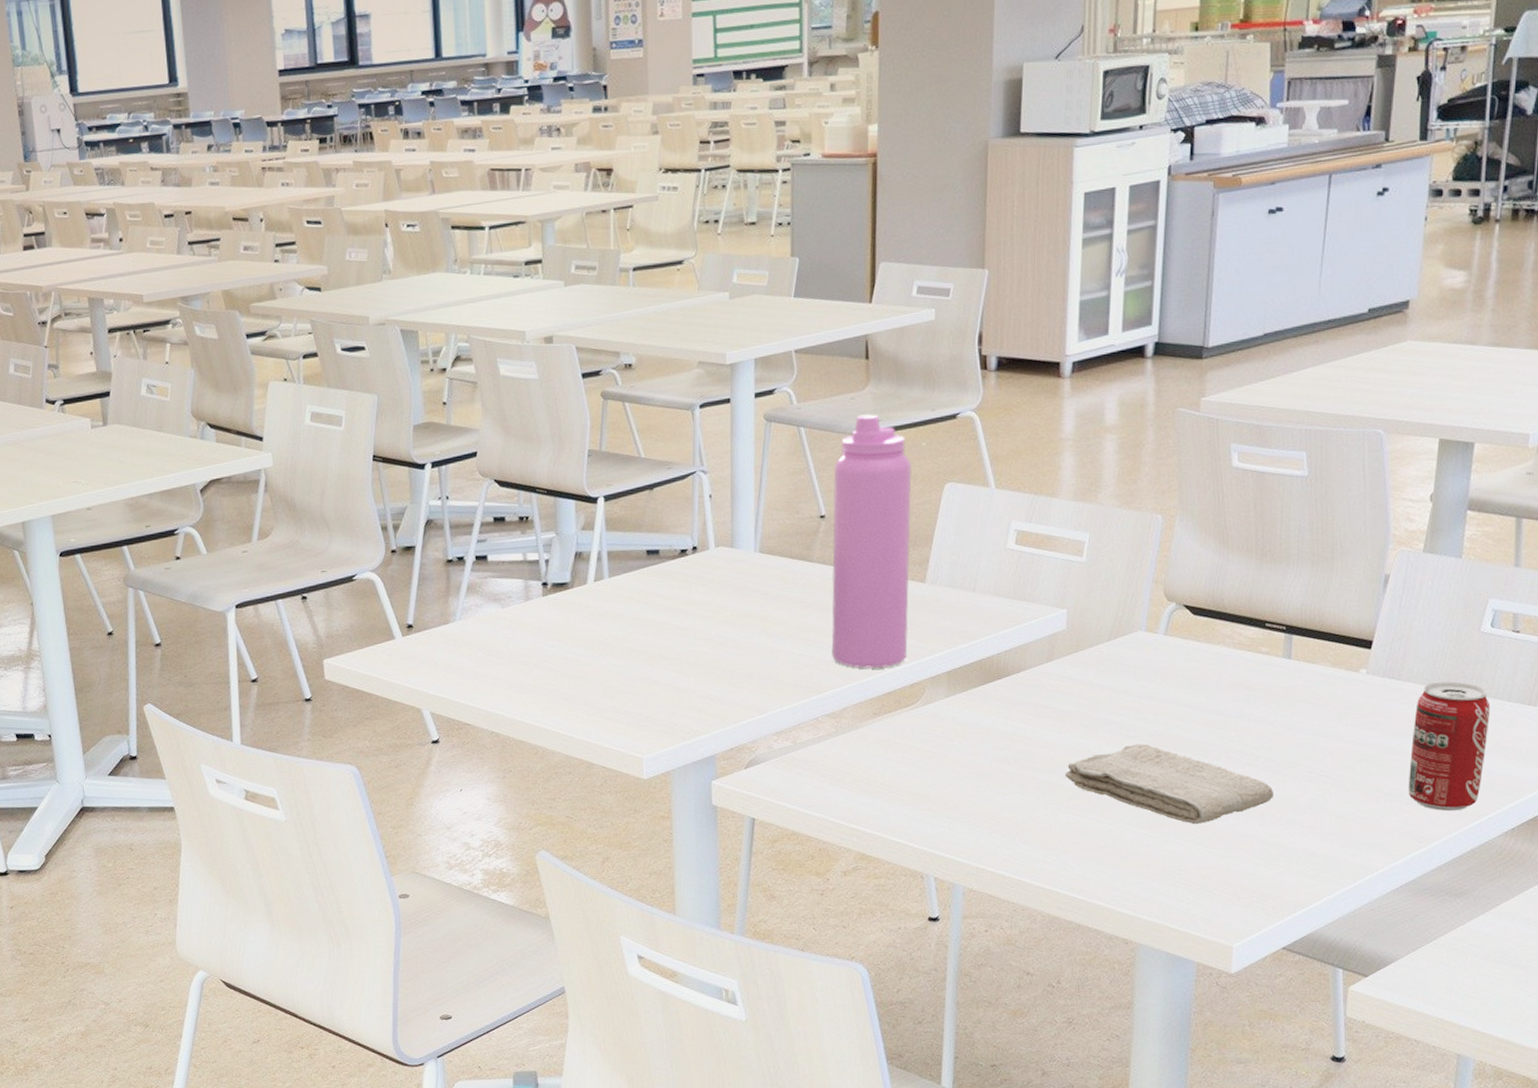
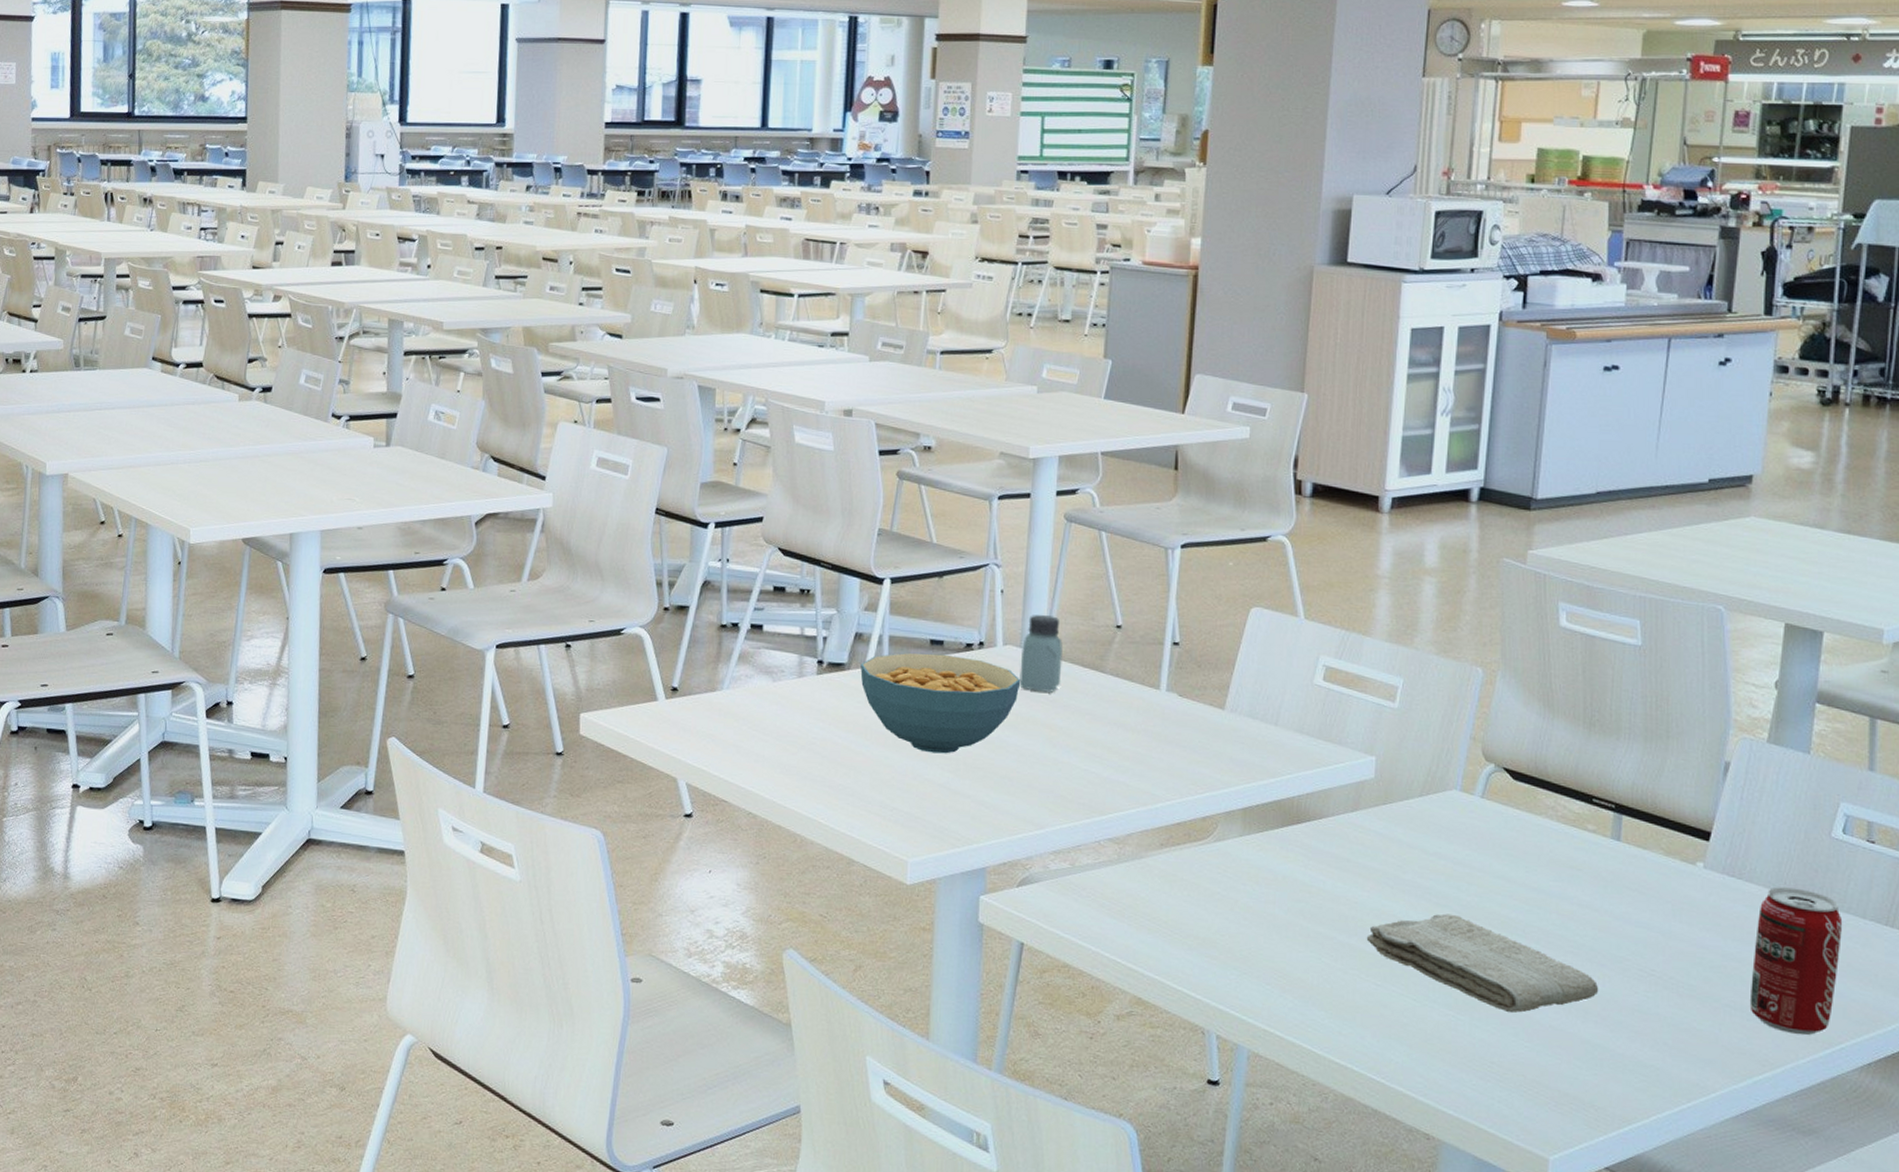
cereal bowl: none [583,562,735,656] -> present [860,653,1021,754]
saltshaker: none [732,513,772,587] -> present [1019,614,1063,692]
water bottle: present [831,414,912,668] -> none [1119,526,1216,796]

